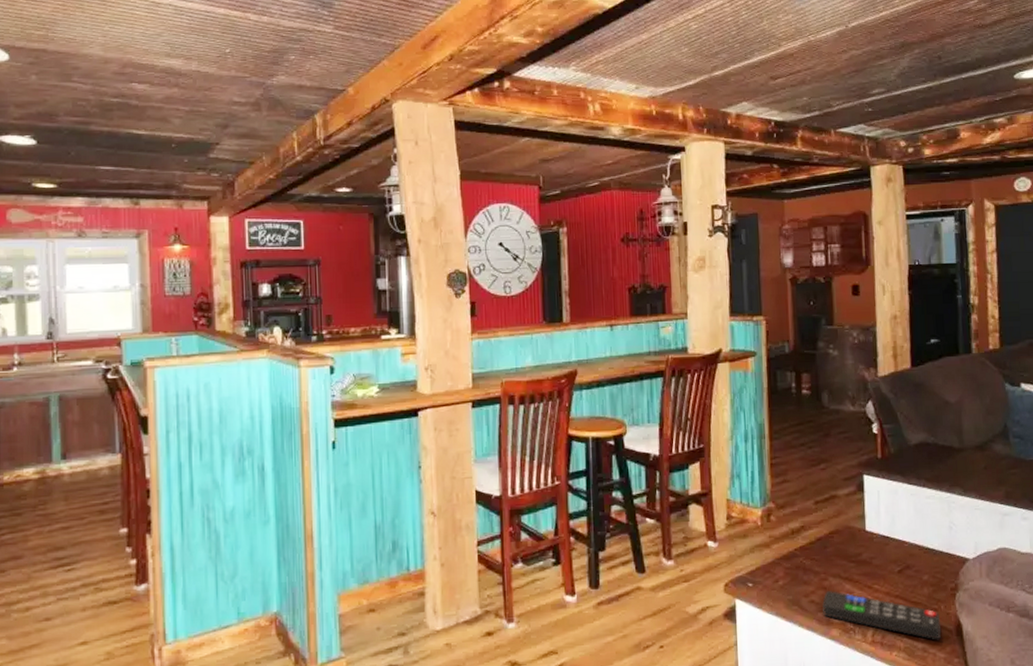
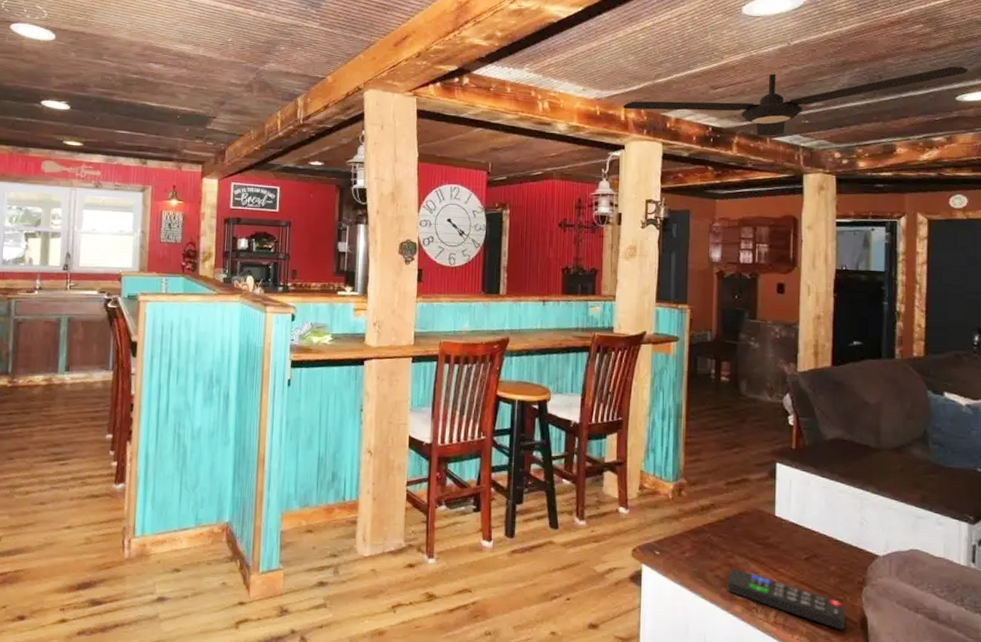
ceiling fan: none [679,43,1024,128] -> present [622,66,968,136]

